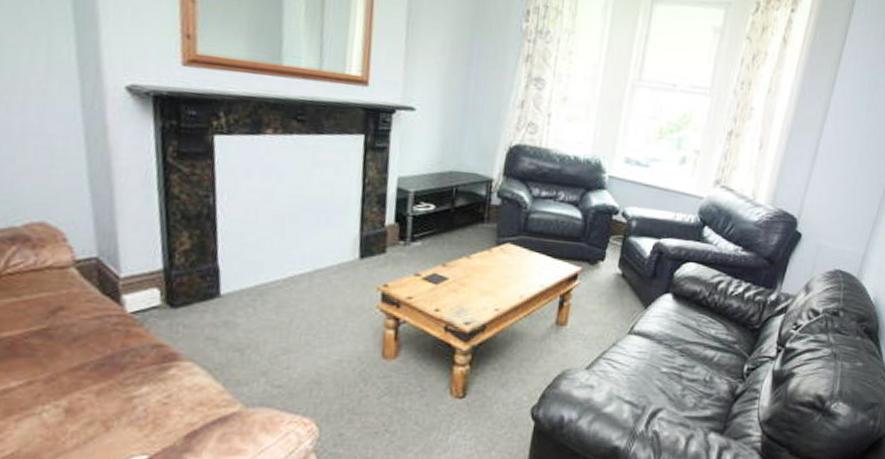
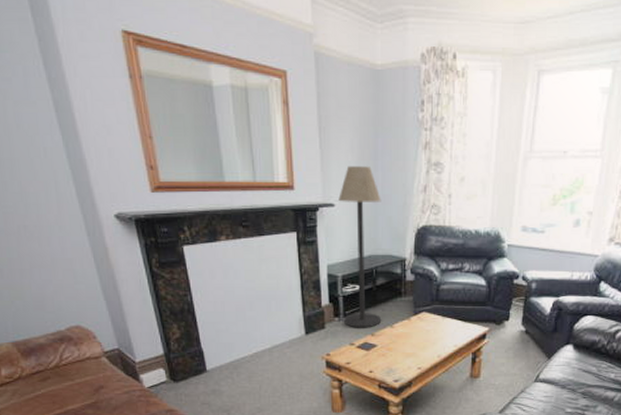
floor lamp: none [409,68,471,257] -> present [338,166,382,328]

